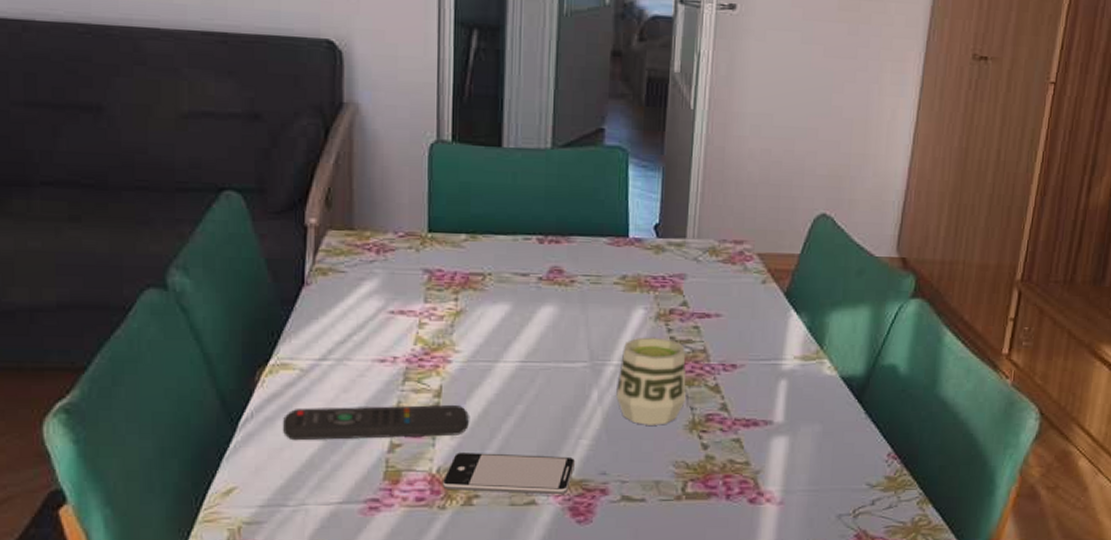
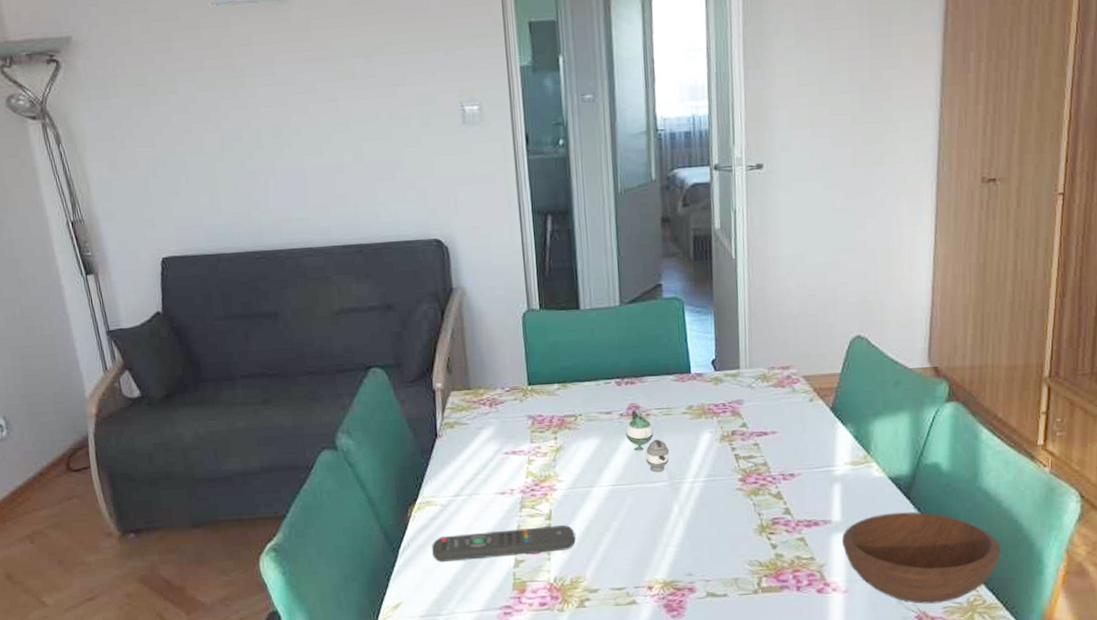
smartphone: present [442,453,576,494] -> none [559,562,666,596]
teapot: none [543,274,594,351] -> present [625,410,670,473]
cup: present [616,337,686,425] -> none [693,455,753,531]
bowl: none [782,417,953,522] -> present [841,512,1002,604]

